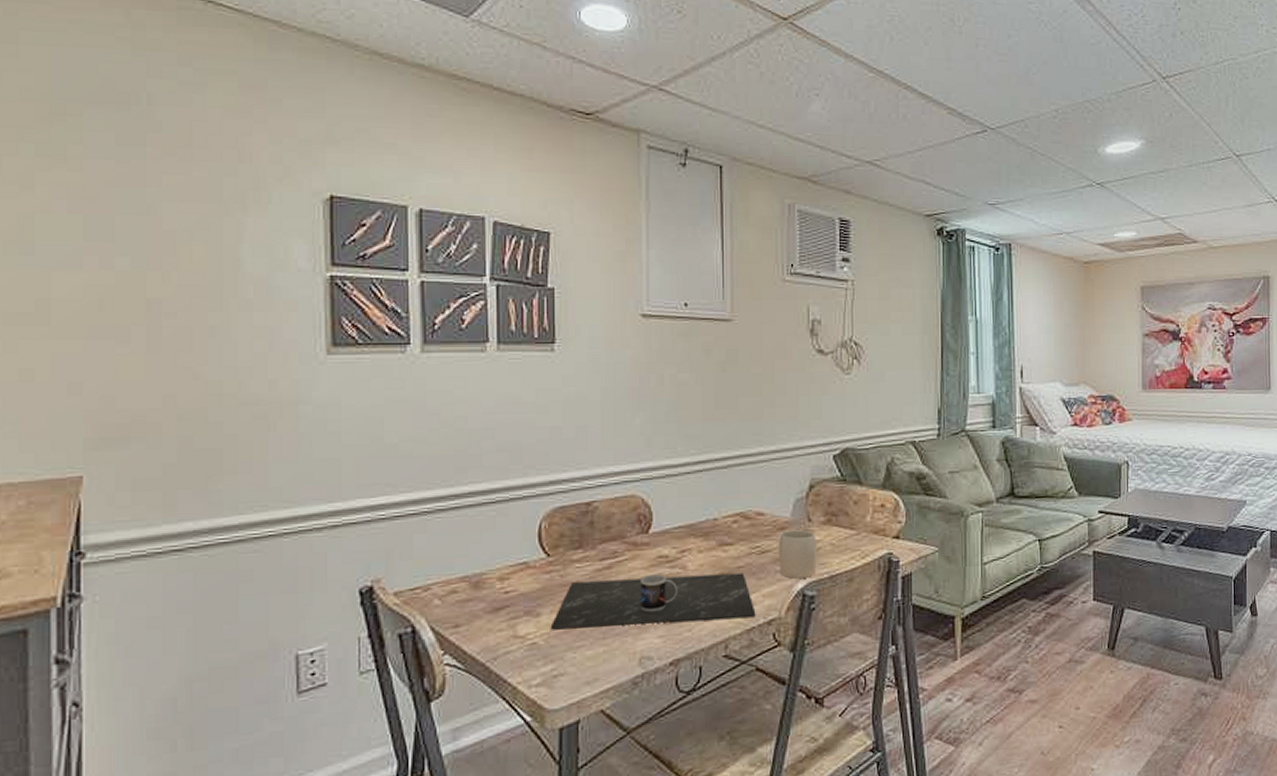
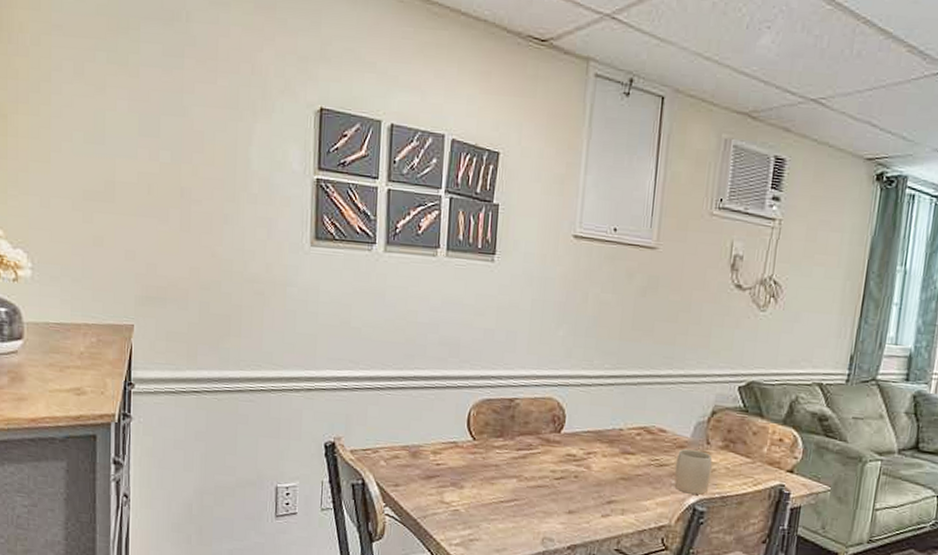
place setting: present [550,573,756,630] -> none [471,465,649,520]

